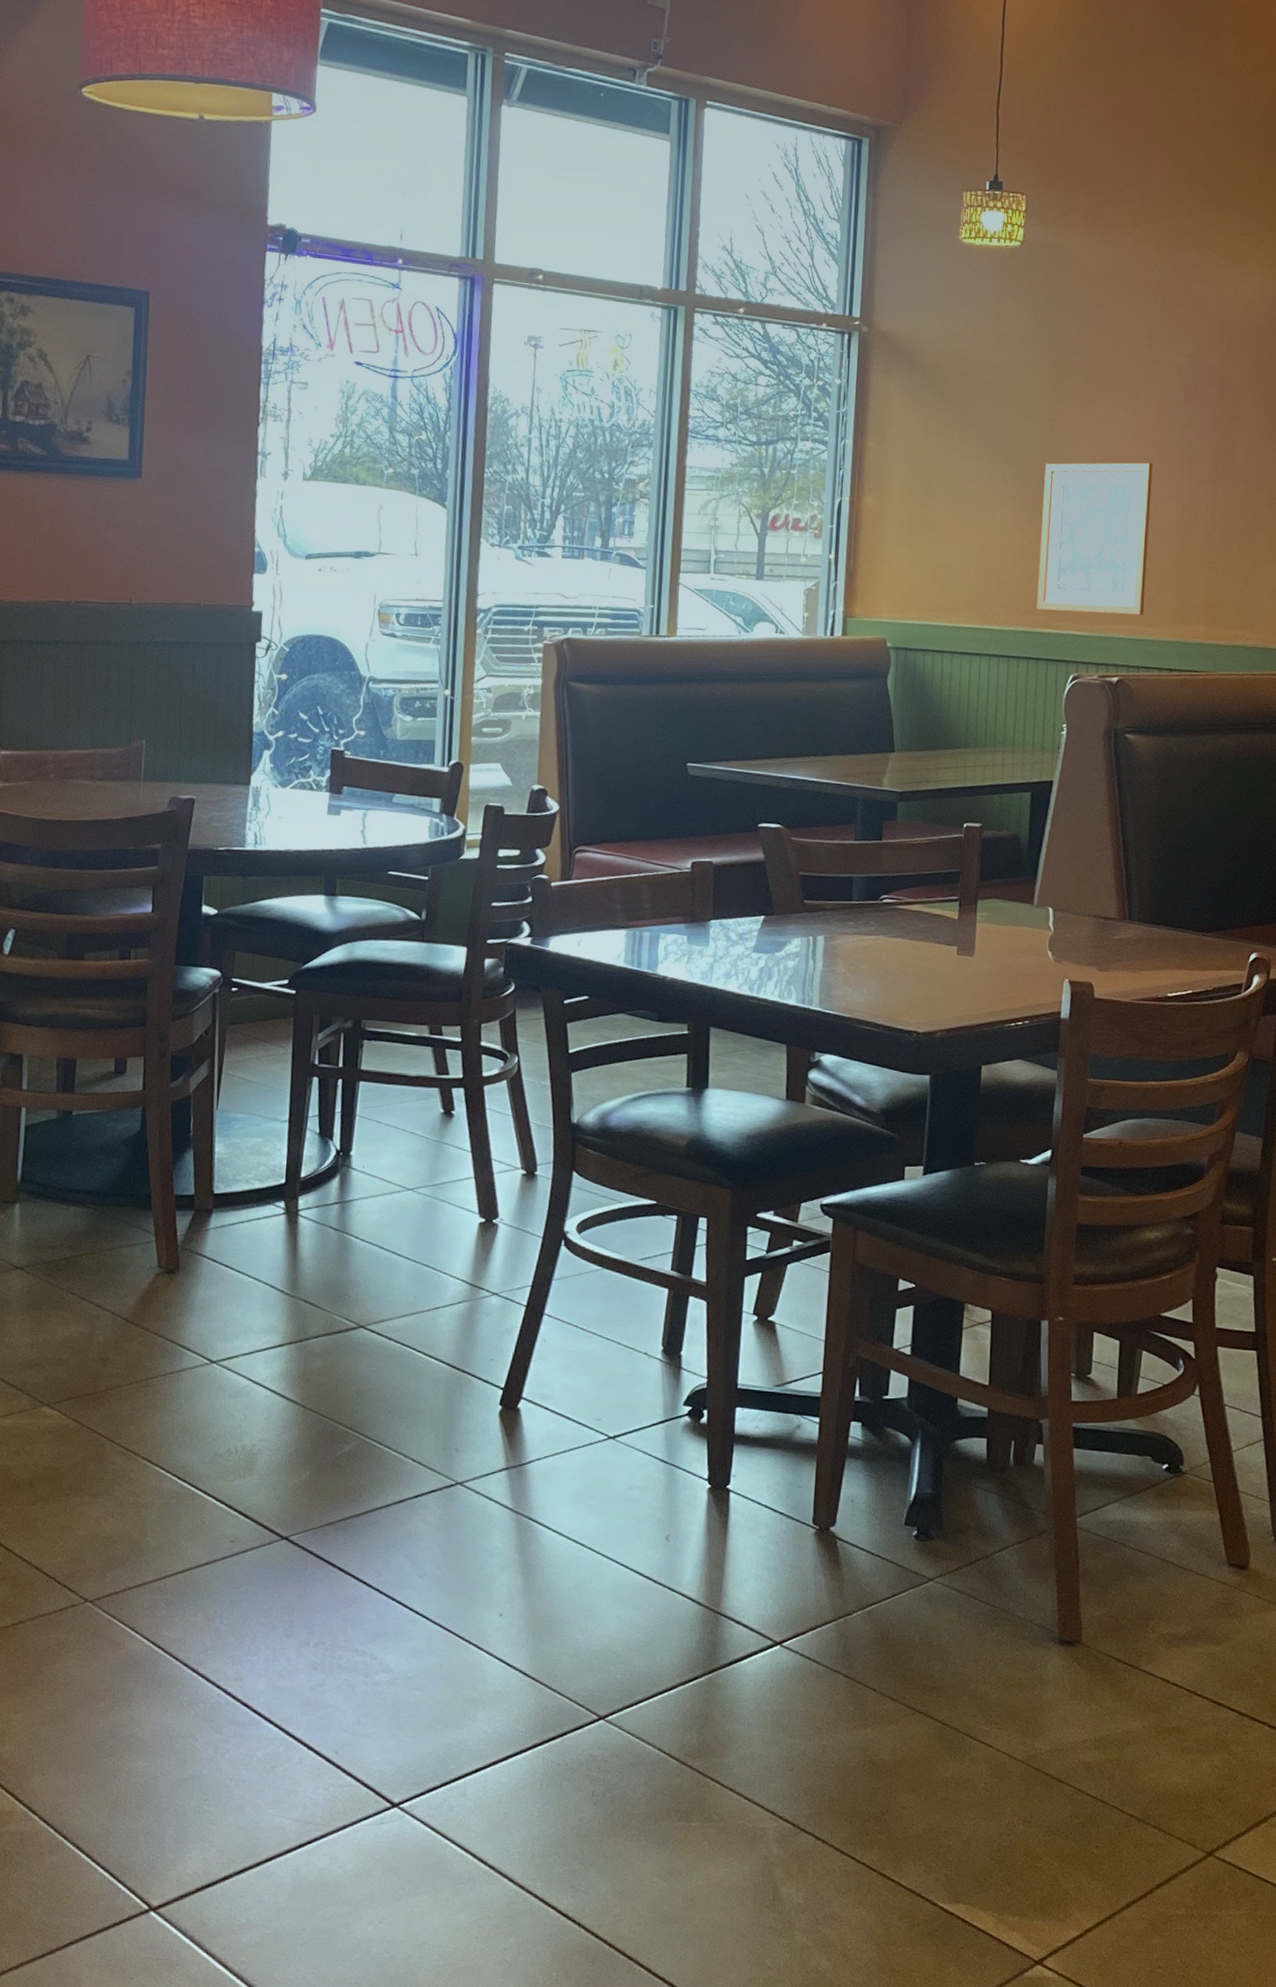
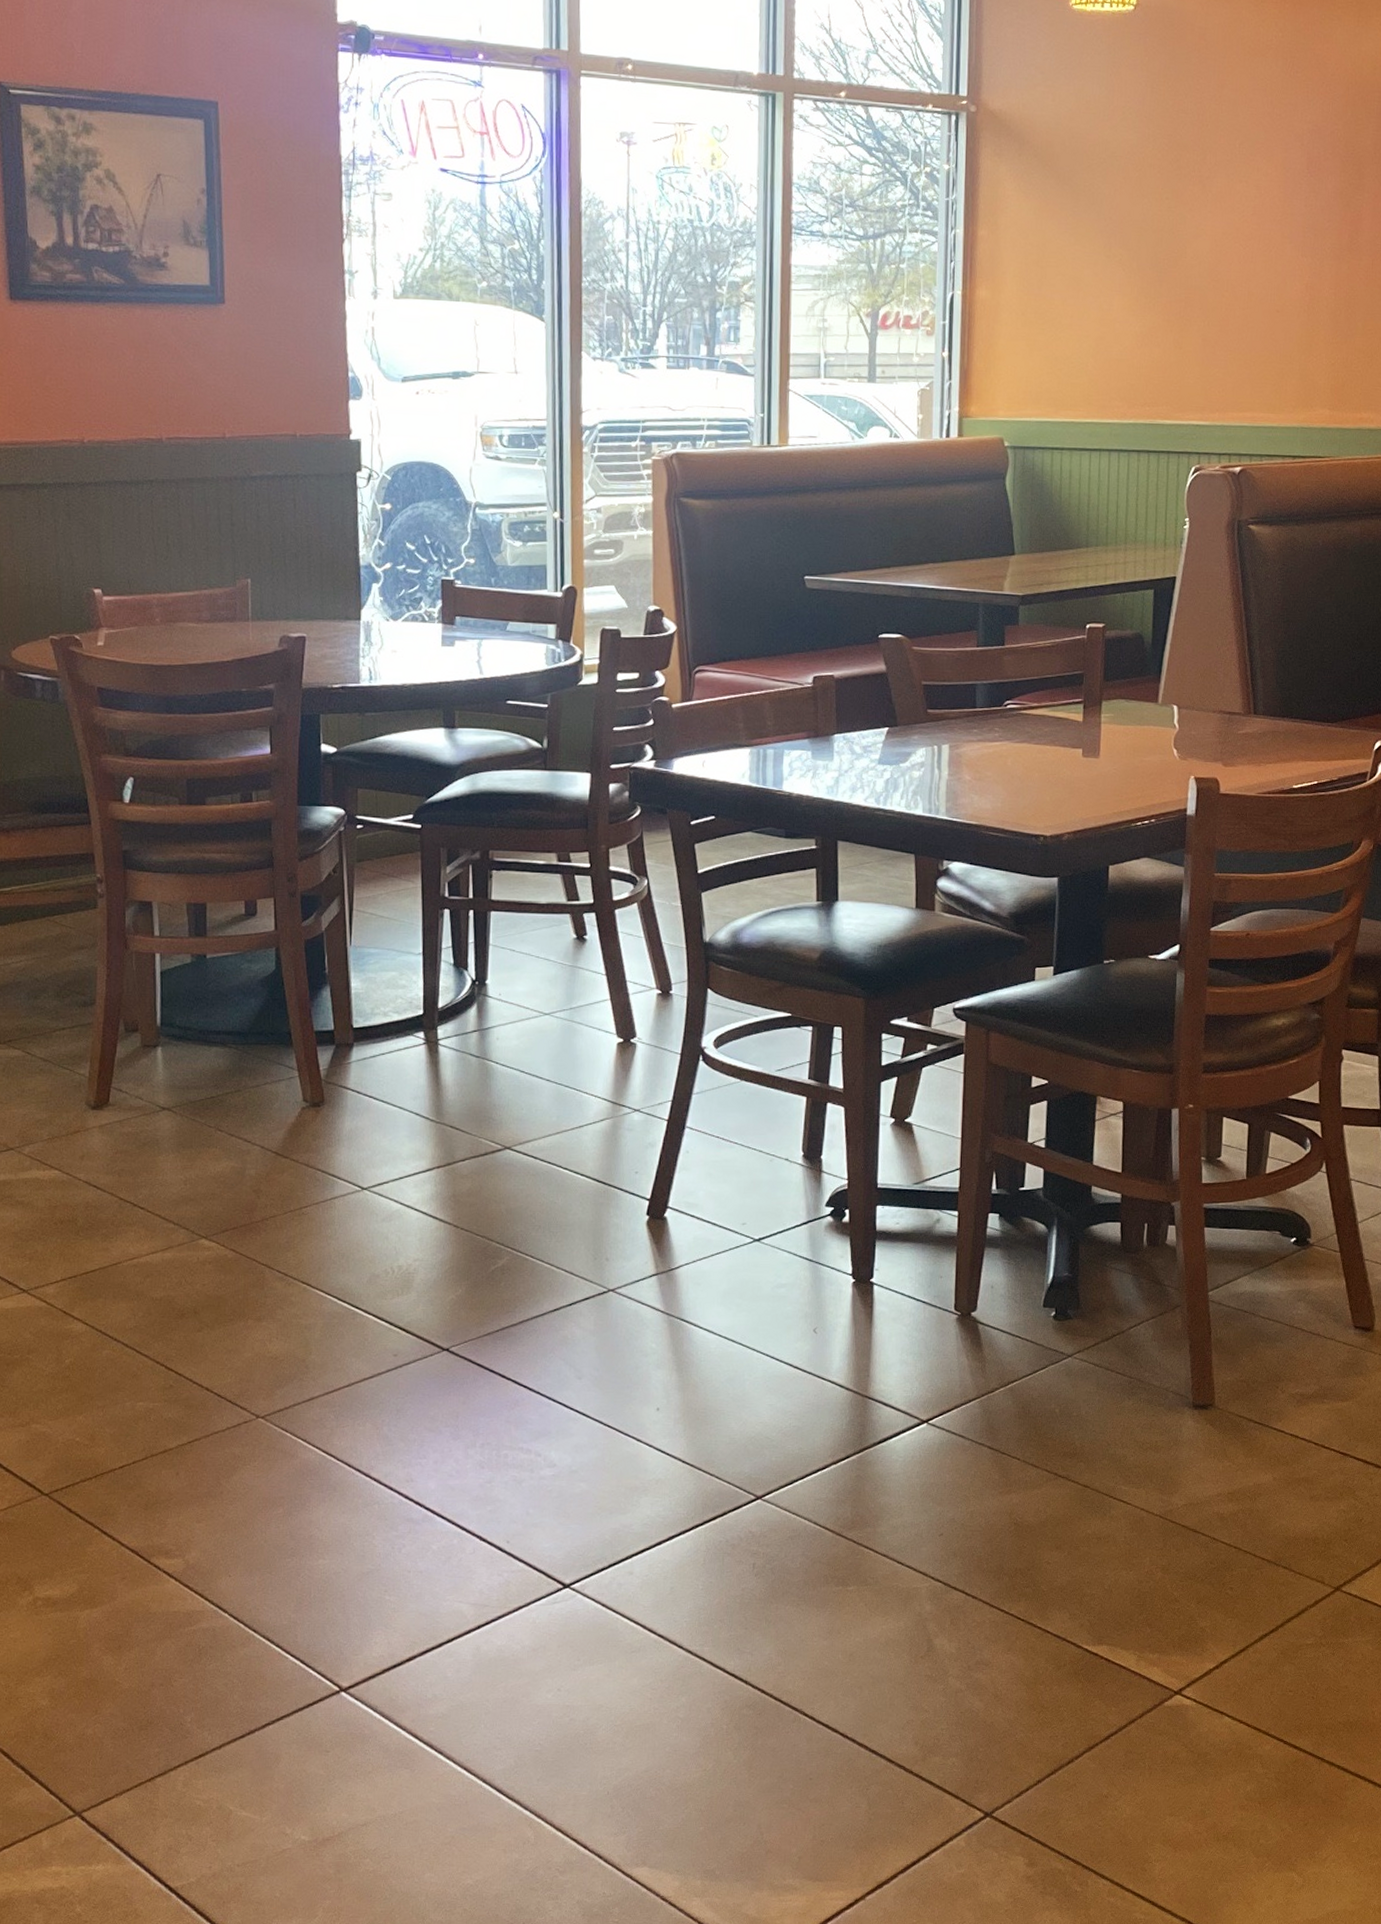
wall art: present [1036,462,1153,616] -> none [1156,239,1275,402]

